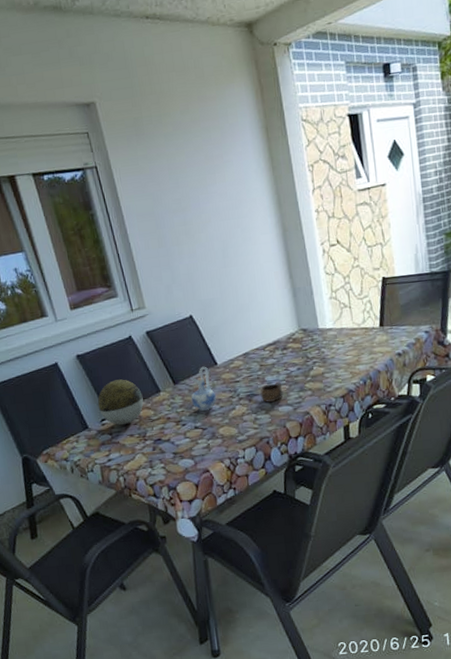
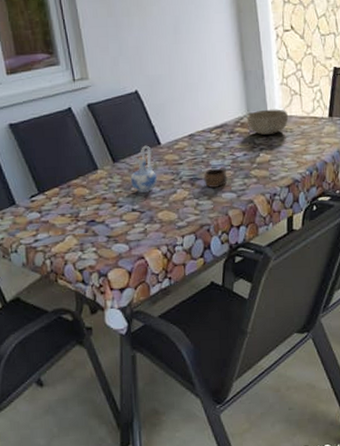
decorative ball: present [97,379,144,426] -> none [28,153,79,204]
bowl: none [299,322,340,349] -> present [247,109,289,135]

